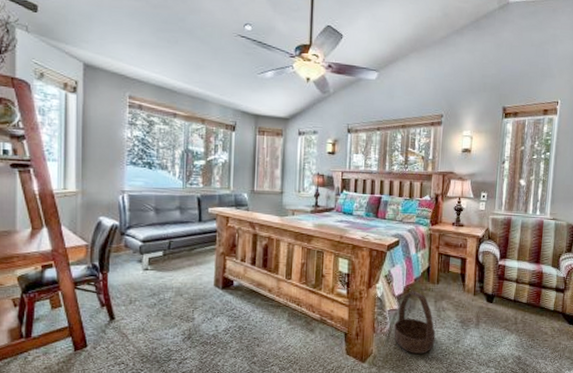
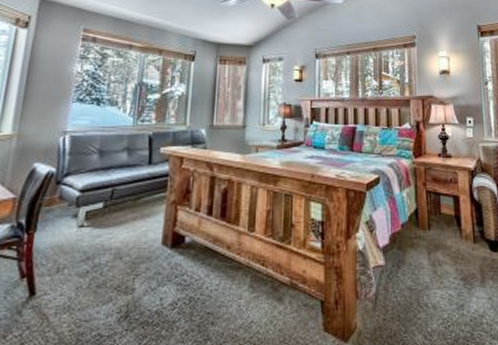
basket: present [394,291,436,354] -> none [381,240,434,326]

